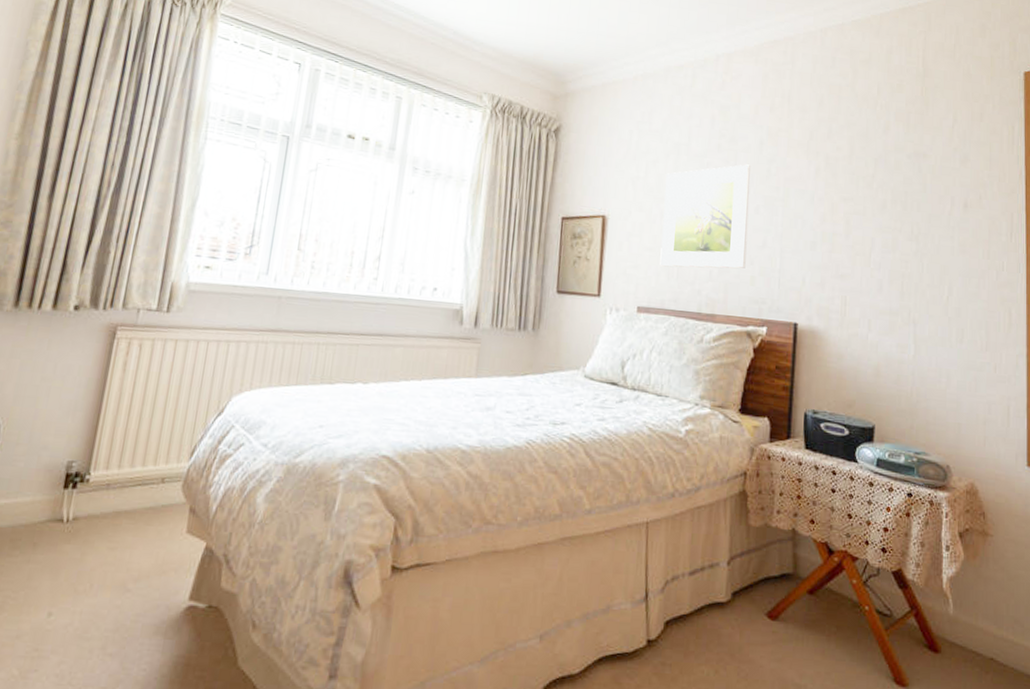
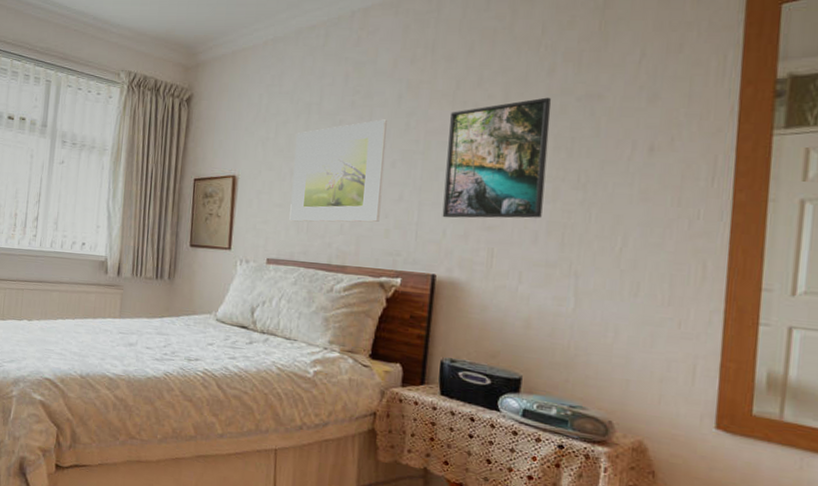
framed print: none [801,153,888,268] -> present [442,97,551,219]

